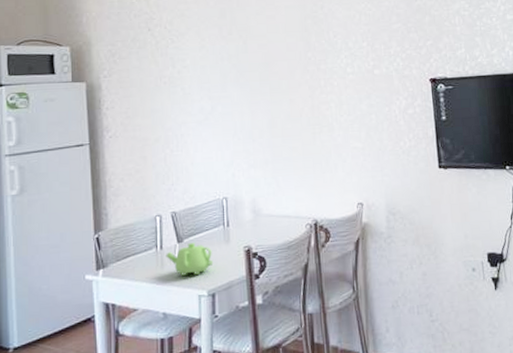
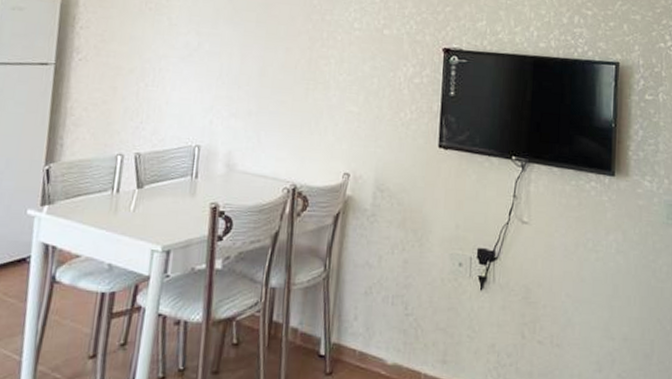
teapot: present [166,243,214,276] -> none [121,190,174,227]

